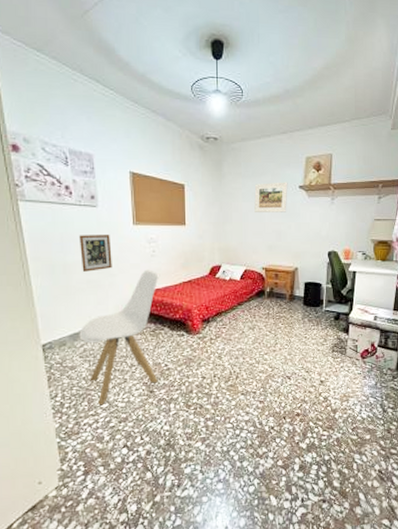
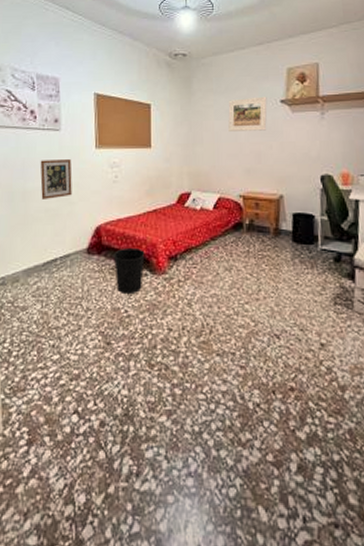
chair: present [79,269,160,406] -> none [33,197,122,357]
wastebasket: none [153,312,182,352] -> present [113,247,145,295]

